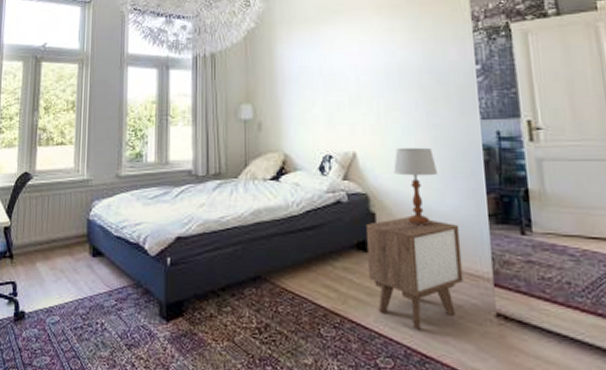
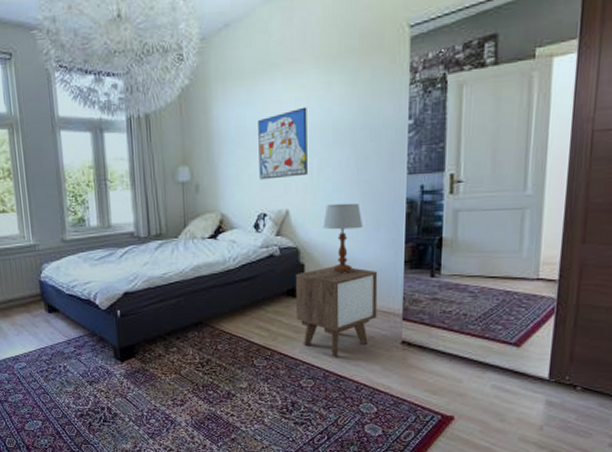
wall art: none [322,50,374,120] -> present [258,107,307,180]

